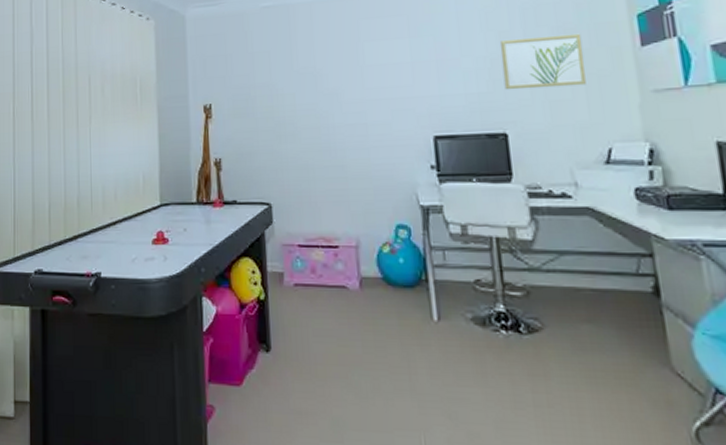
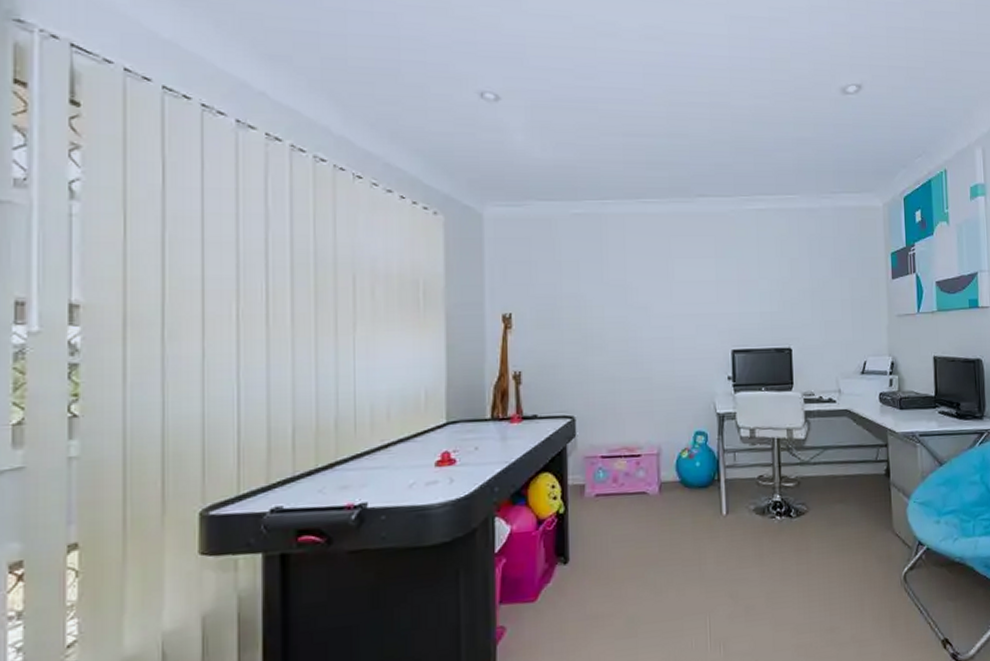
wall art: present [499,33,586,90] -> none [790,265,853,311]

